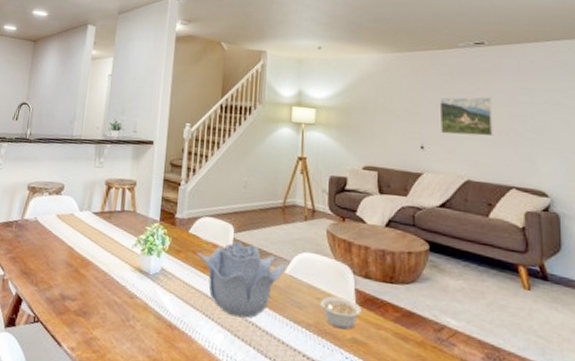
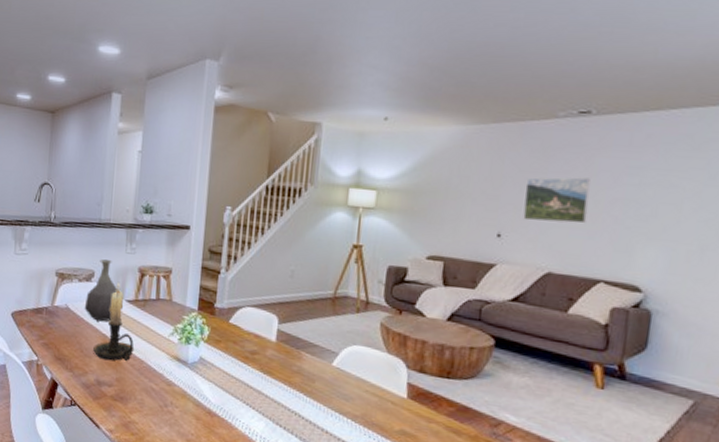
vase: none [52,173,85,234] -> present [84,259,117,322]
candle holder: none [59,194,99,274] -> present [93,281,135,361]
decorative bowl: present [197,241,285,319] -> none [237,332,332,408]
legume: present [317,296,361,330] -> none [365,389,413,422]

